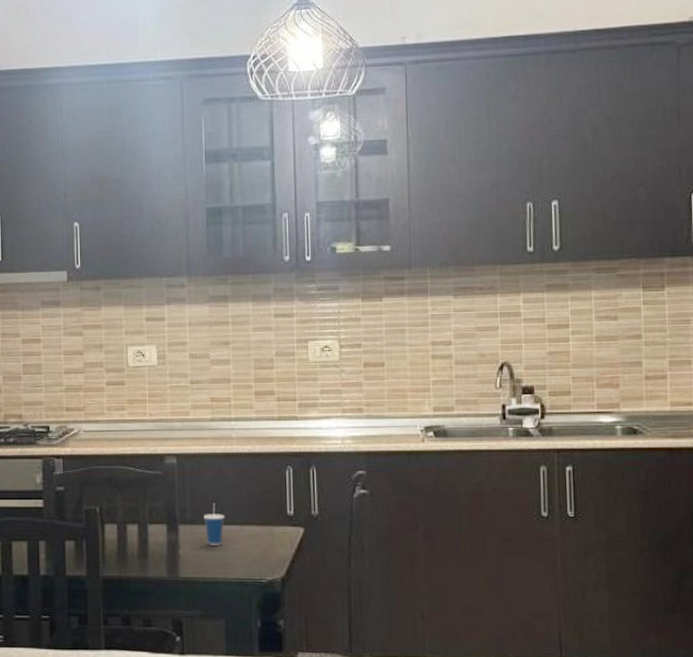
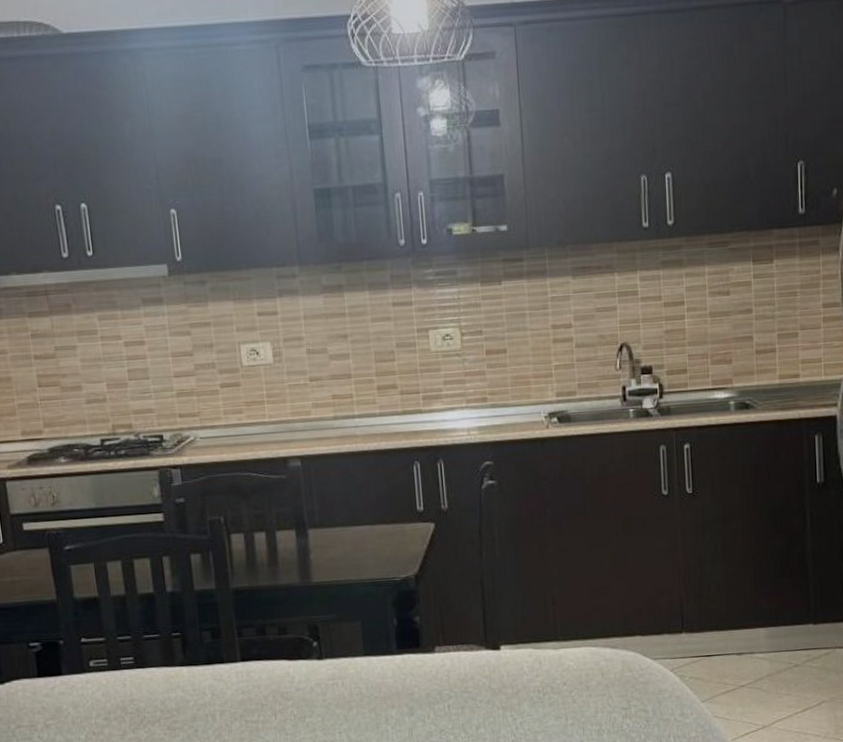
cup: present [204,503,225,545] -> none [333,504,355,547]

